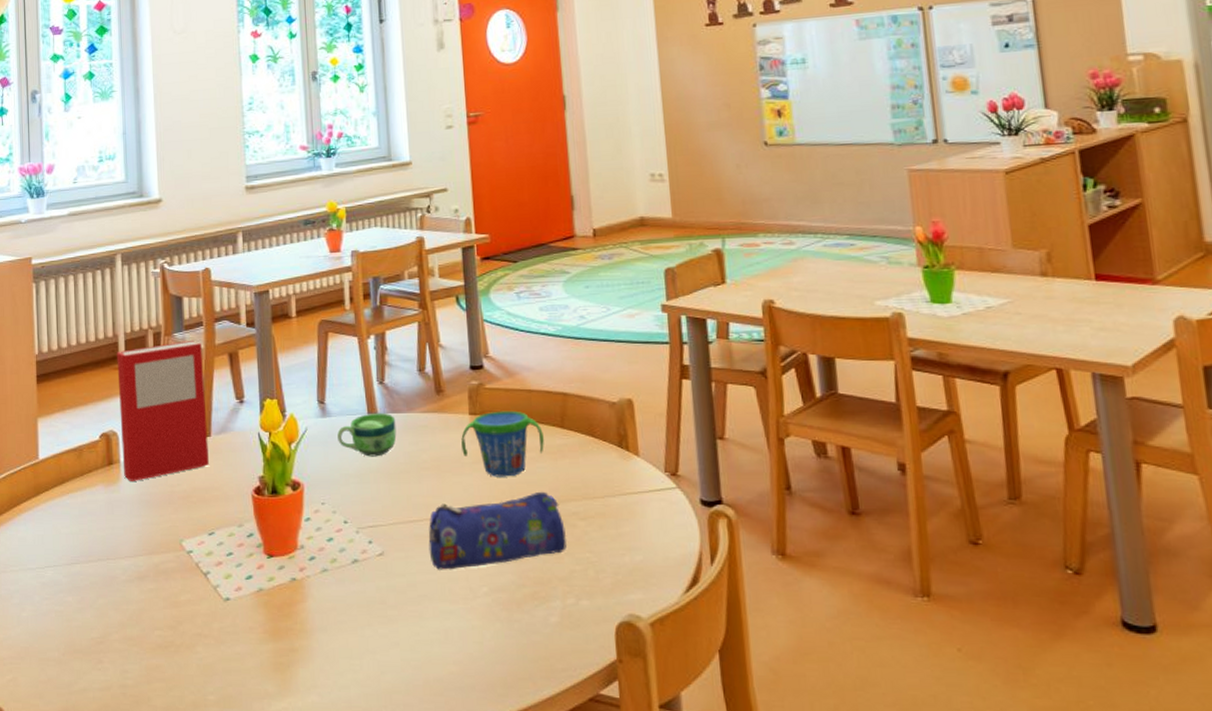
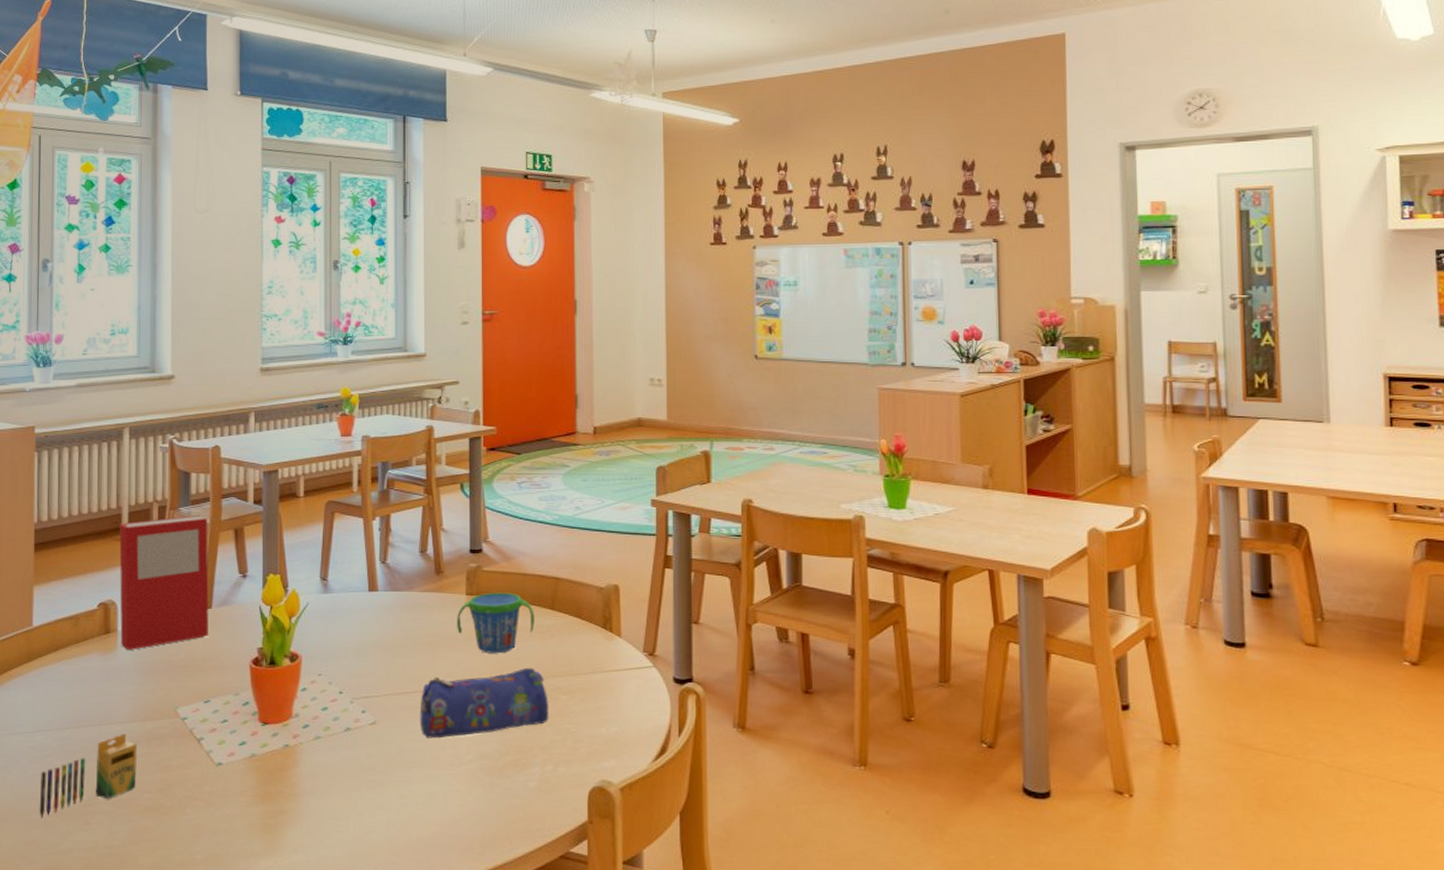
crayon: none [53,568,146,657] -> present [39,733,137,818]
cup: present [337,412,397,457] -> none [338,590,395,632]

